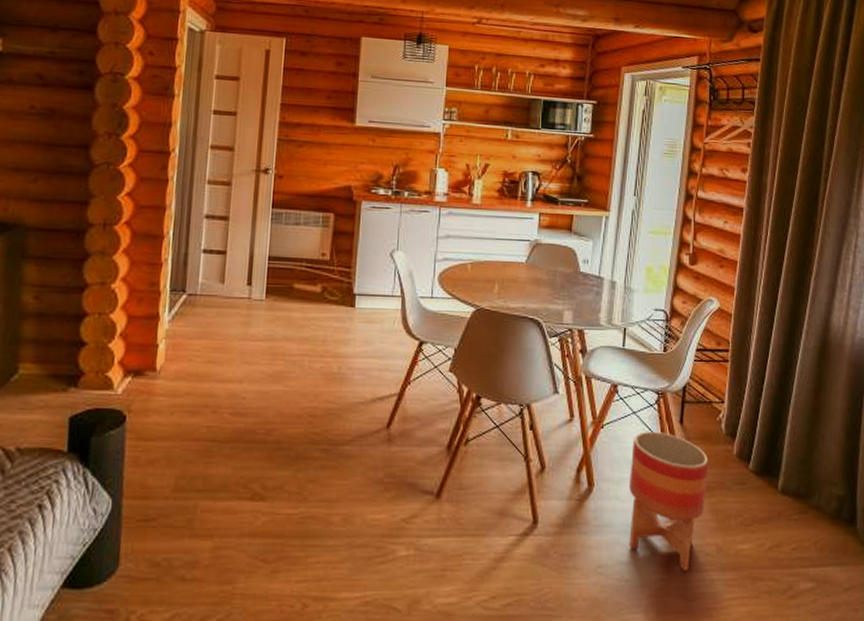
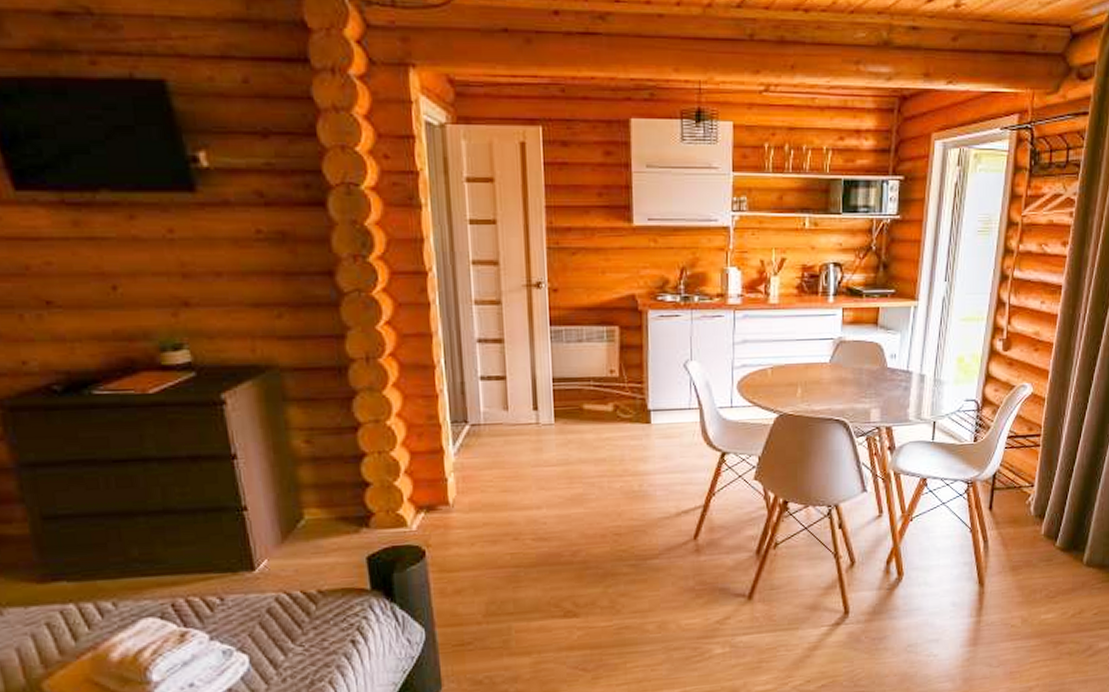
planter: present [629,431,709,571] -> none [938,519,1017,642]

